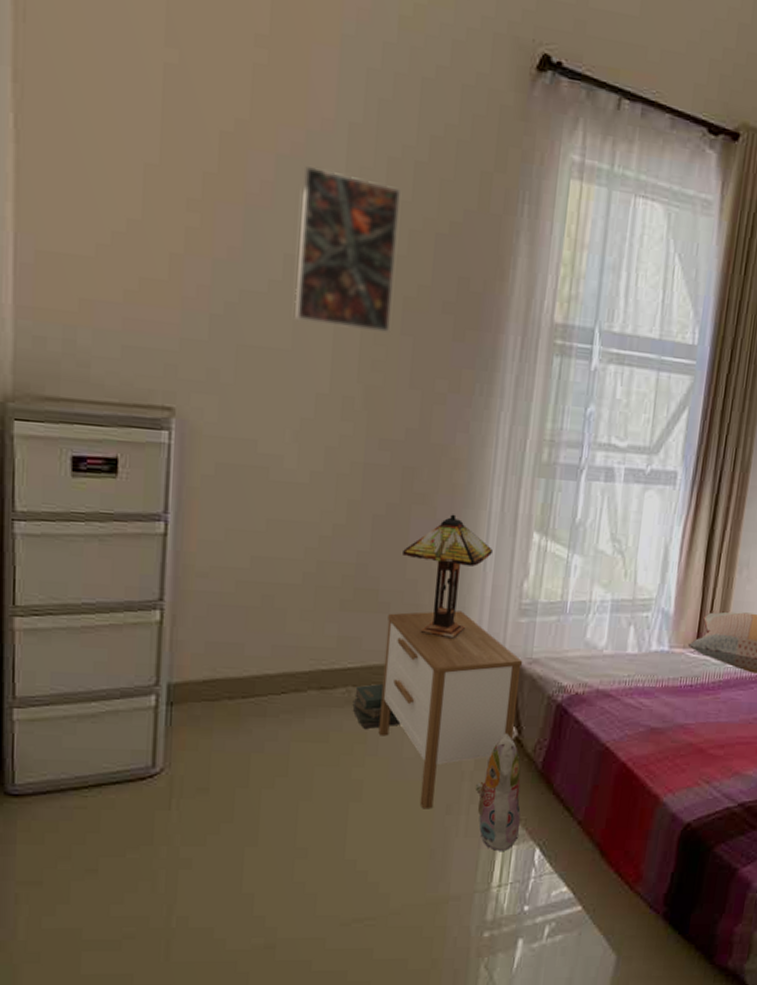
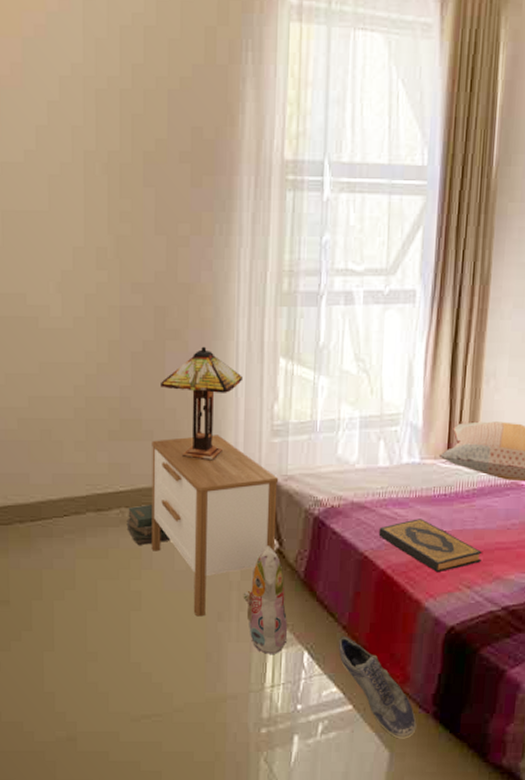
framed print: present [294,166,400,334] -> none [48,45,133,187]
shoe: none [572,833,646,941] -> present [339,637,417,739]
hardback book: none [621,709,723,767] -> present [378,519,482,573]

